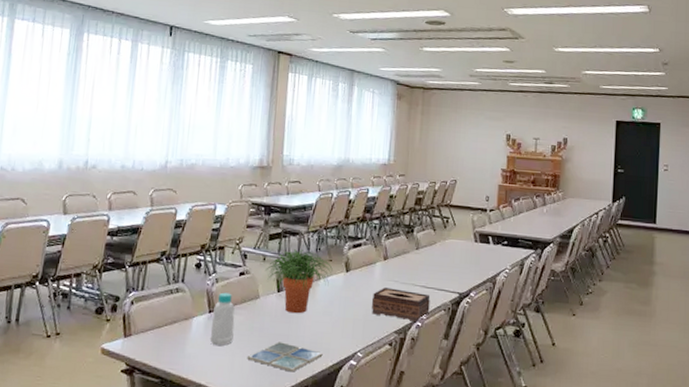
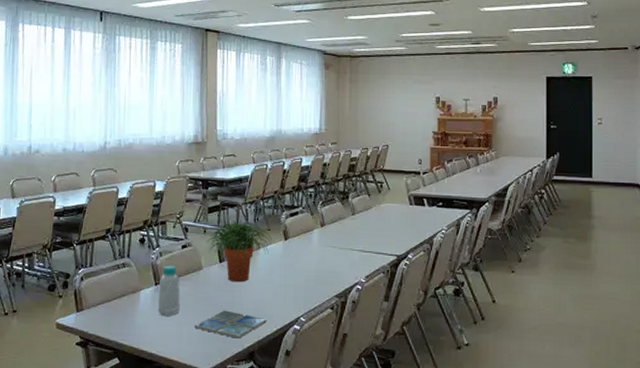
tissue box: present [371,287,431,323] -> none [311,253,369,287]

